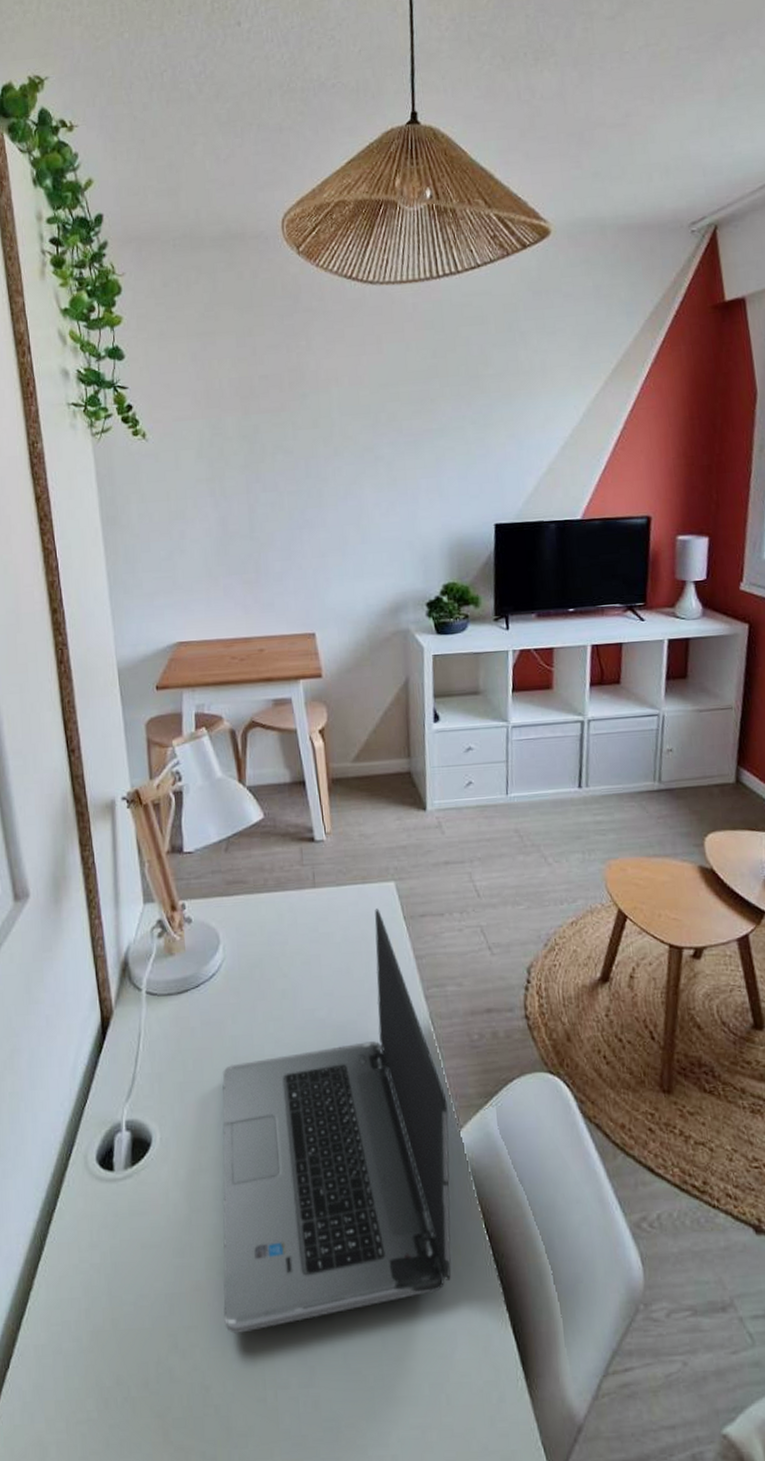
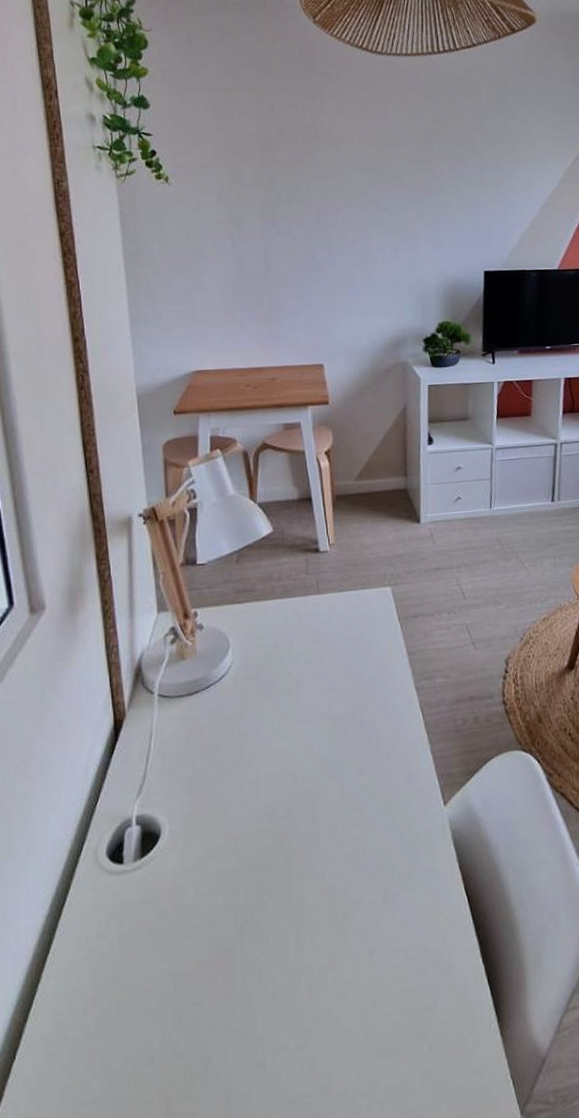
laptop computer: present [222,908,451,1334] -> none [226,611,435,1006]

